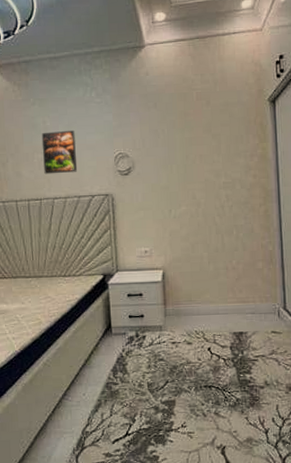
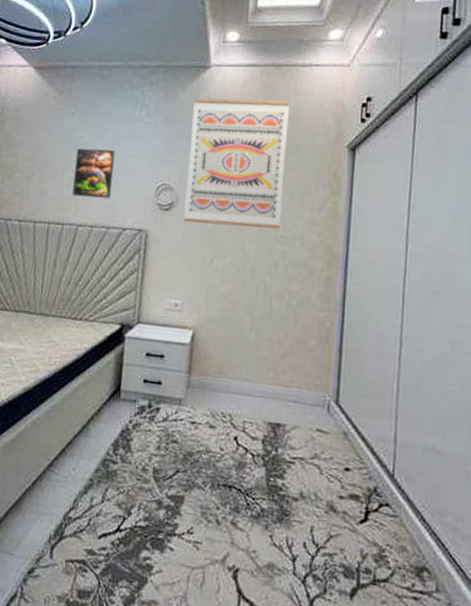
wall art: none [135,67,222,183] -> present [183,98,290,229]

